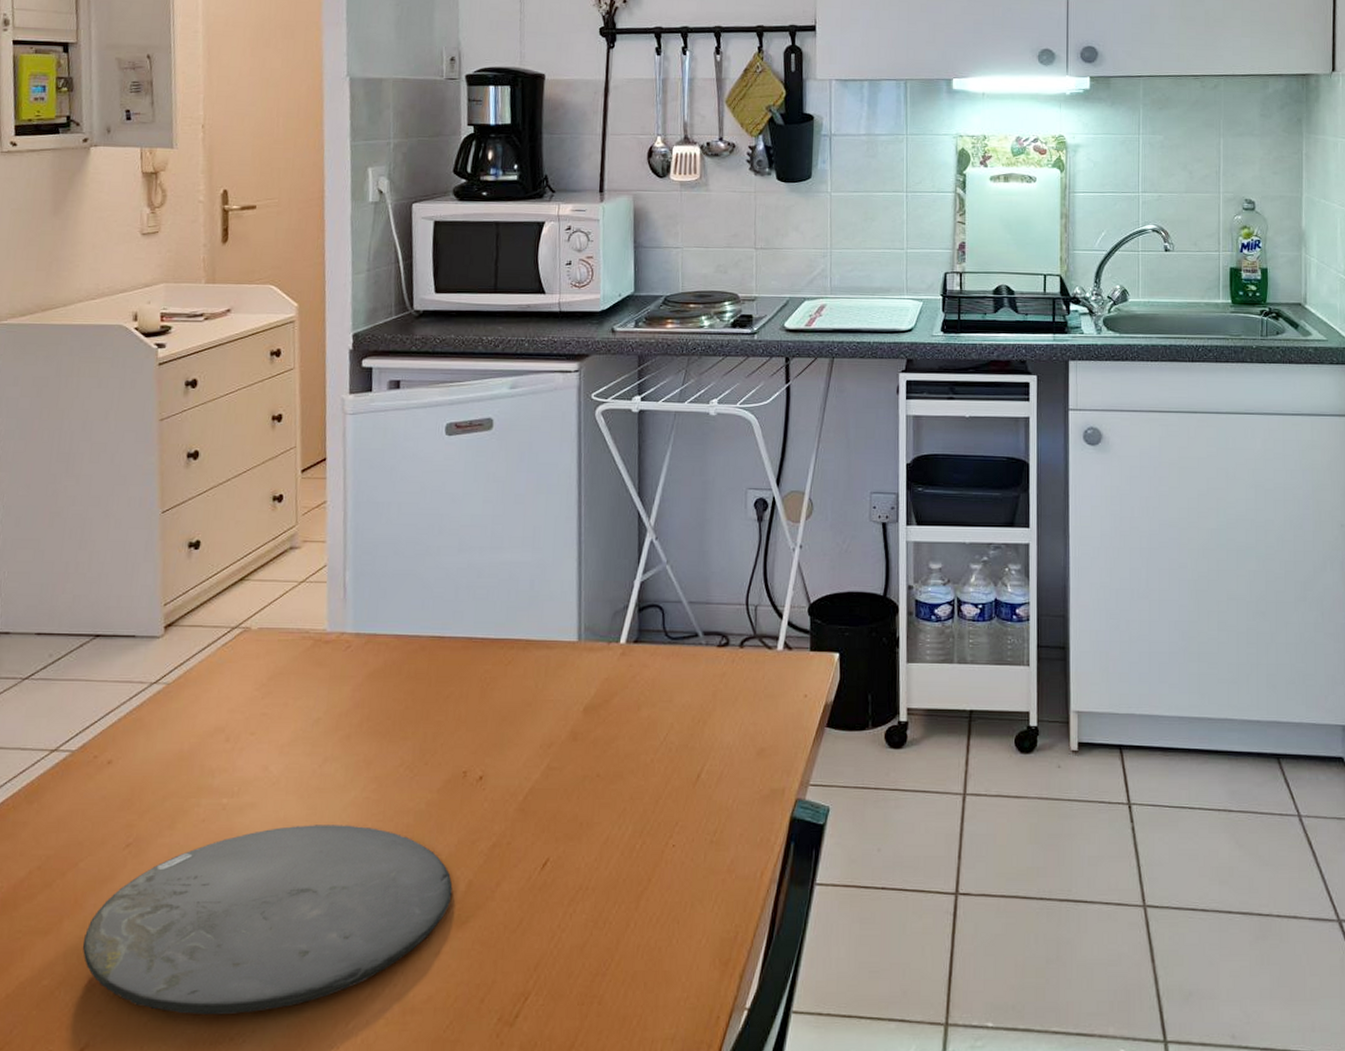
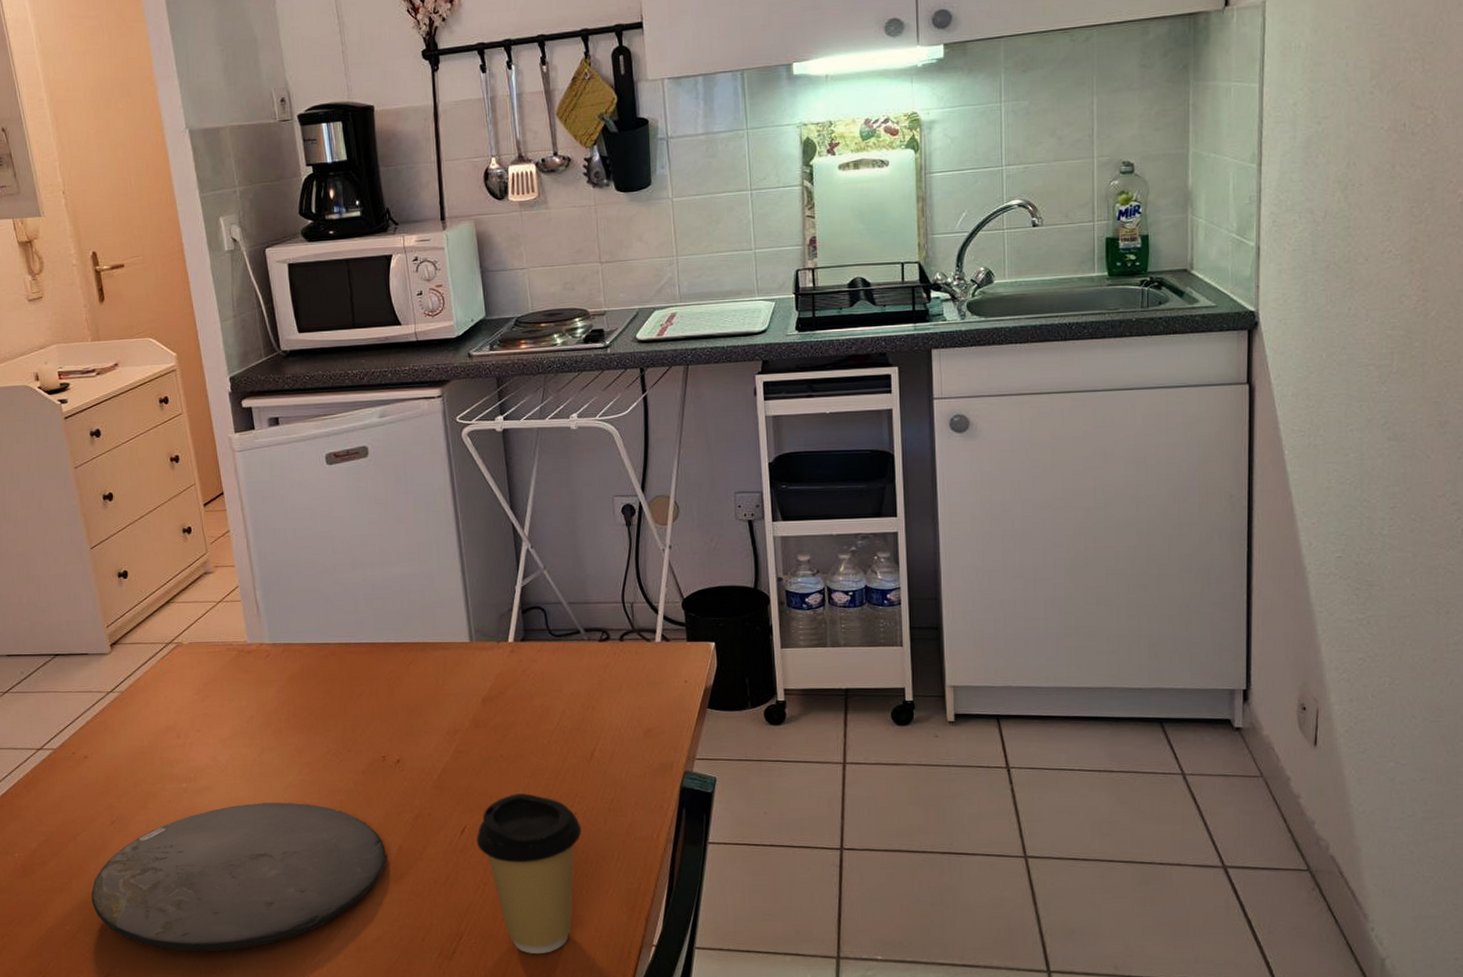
coffee cup: none [558,821,678,1020] -> present [476,793,582,955]

